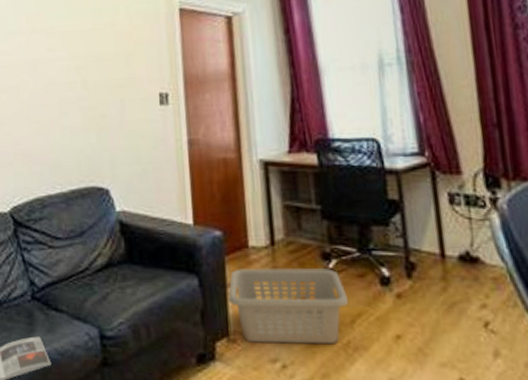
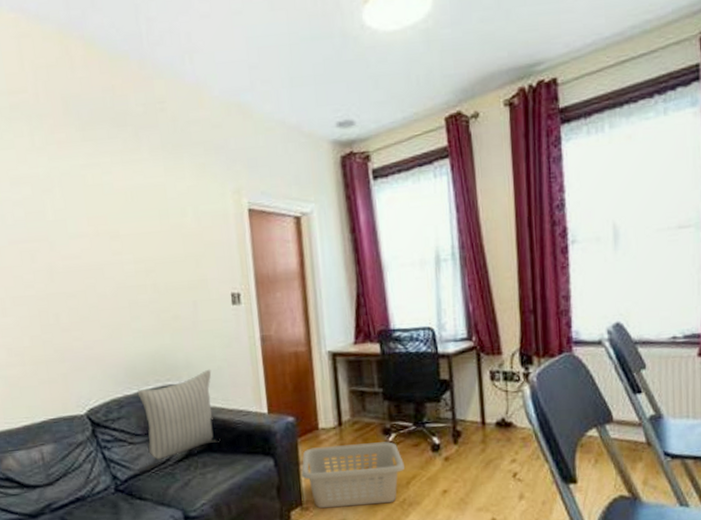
pillow: none [60,172,141,278] -> present [137,369,219,470]

